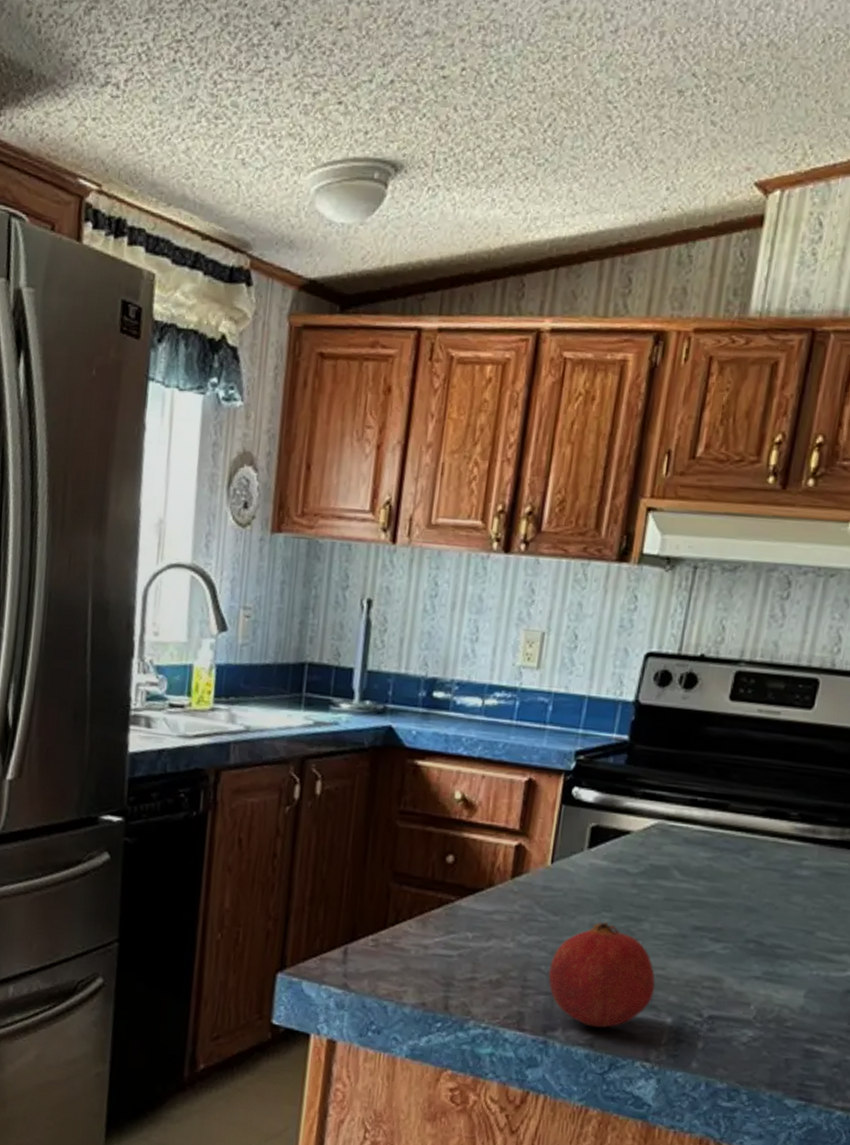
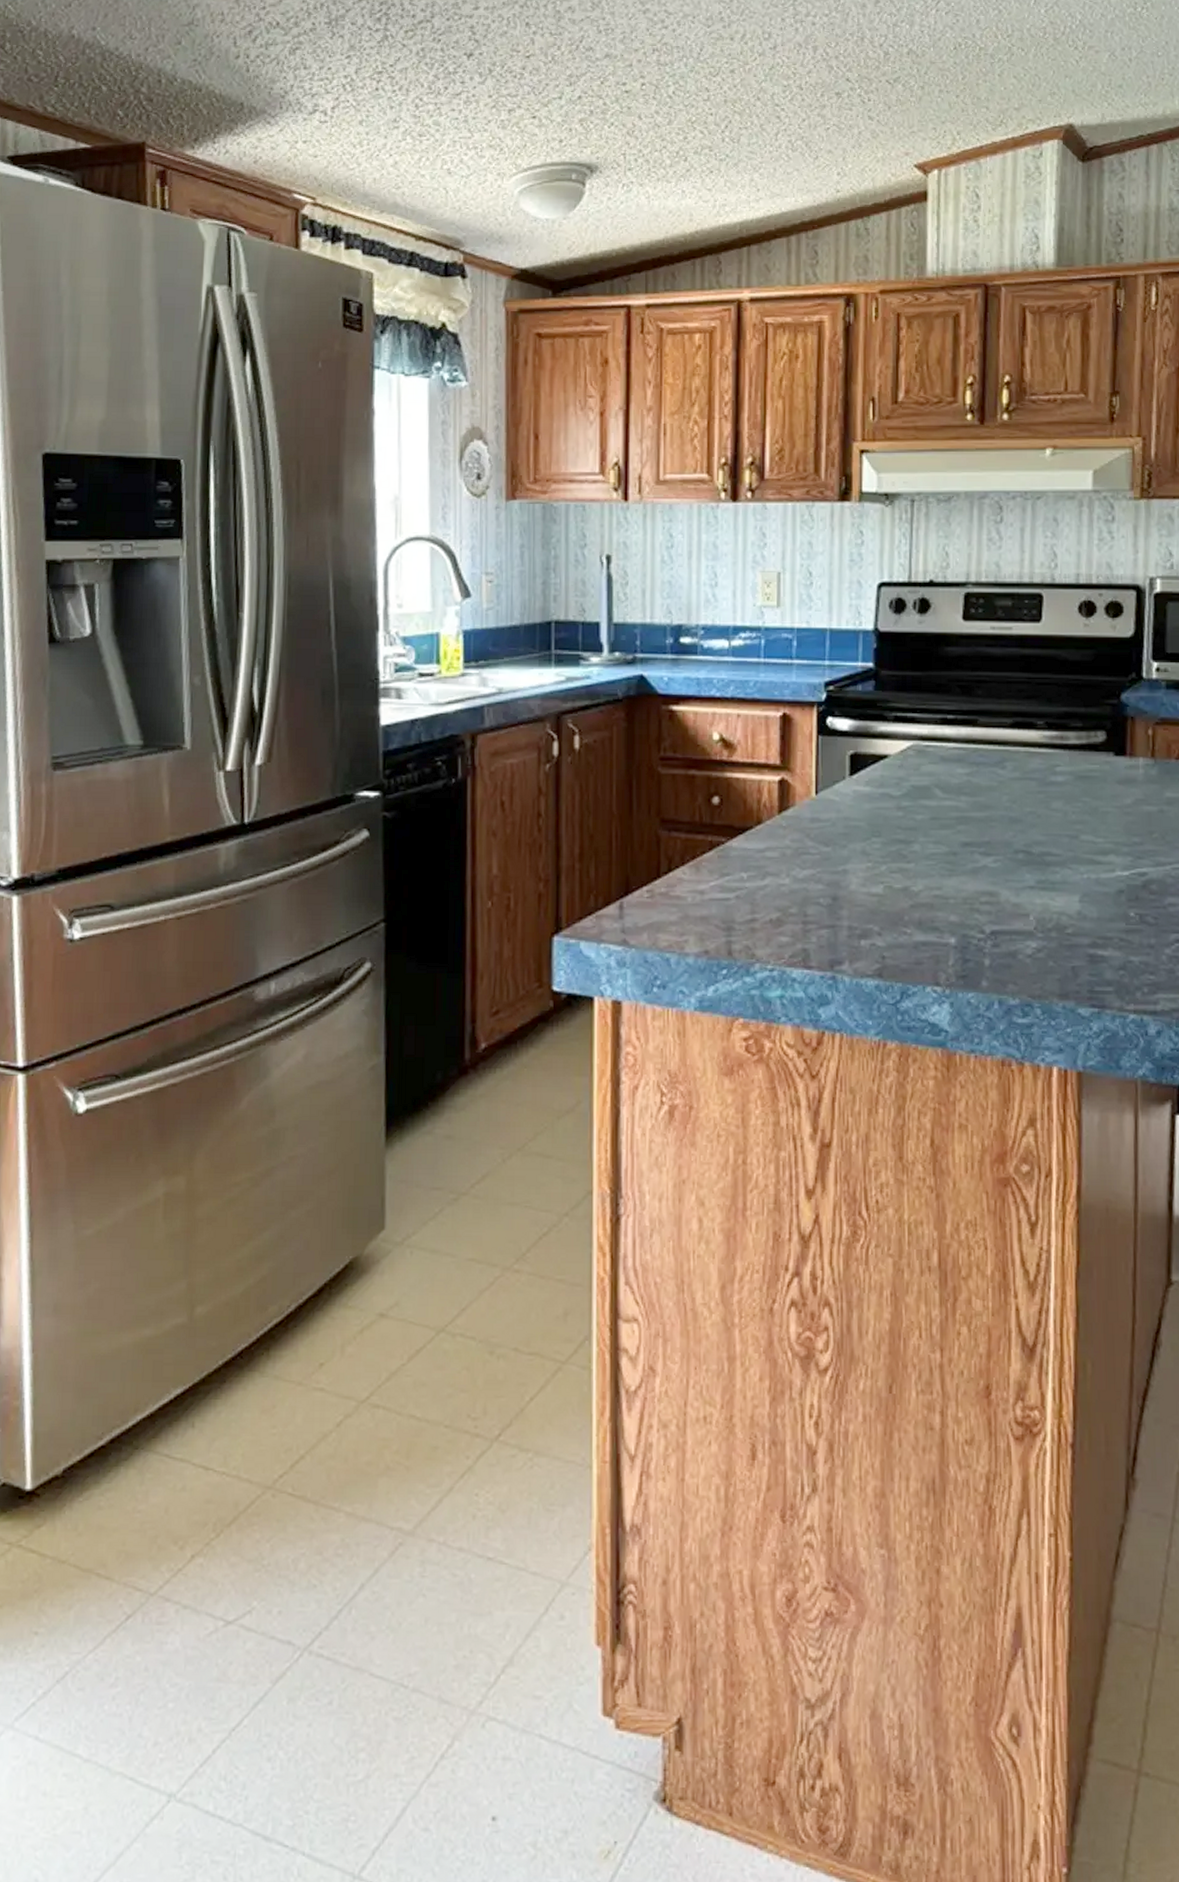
fruit: present [548,922,656,1028] -> none [828,848,935,956]

